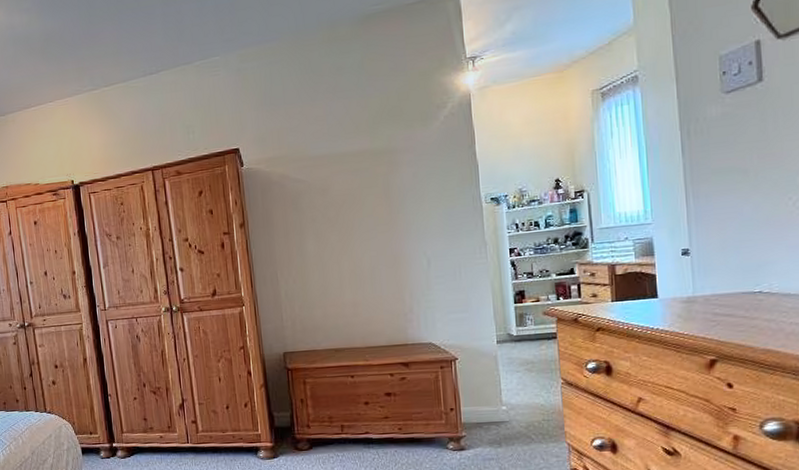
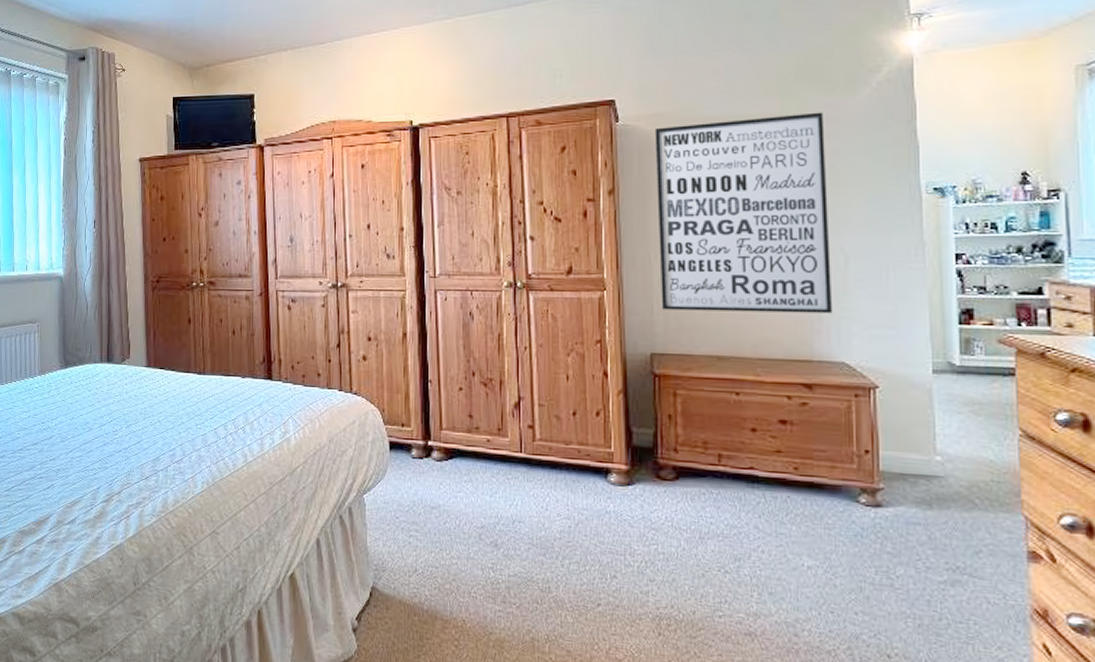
wall art: none [273,144,421,317] -> present [654,112,833,314]

